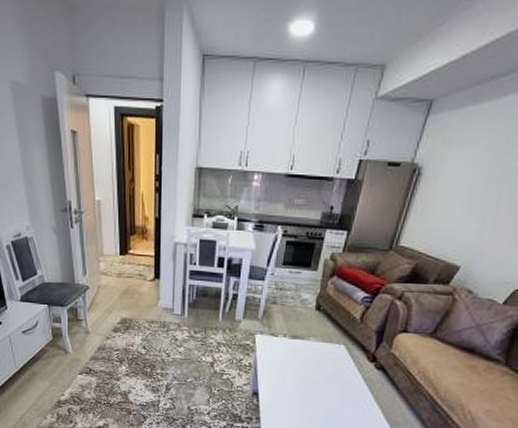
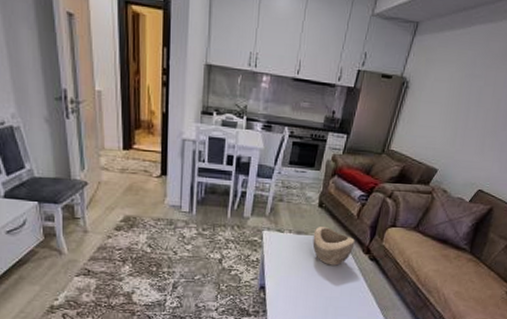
decorative bowl: none [309,330,358,374] -> present [312,226,355,266]

